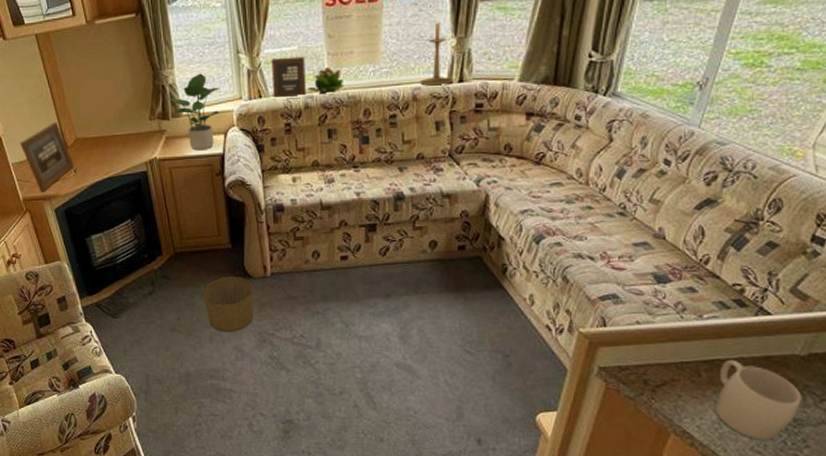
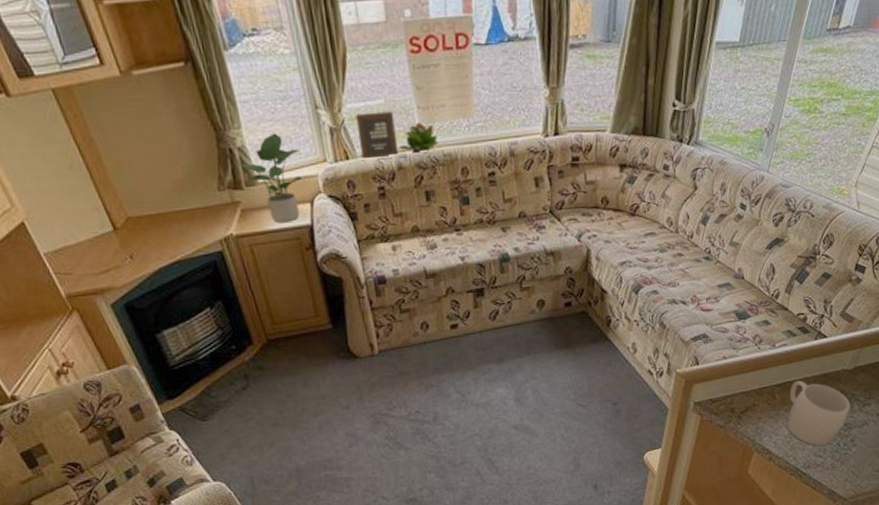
picture frame: present [19,122,74,192] -> none [50,199,129,285]
basket: present [201,276,254,332] -> none [302,358,364,419]
candlestick: present [420,14,452,86] -> none [516,63,548,140]

